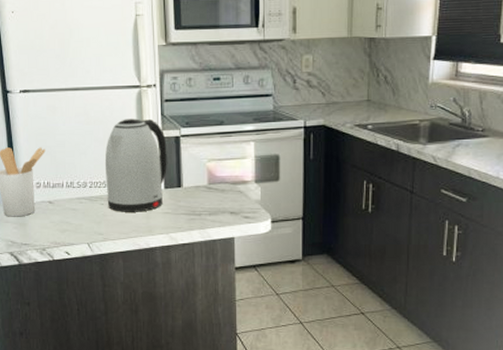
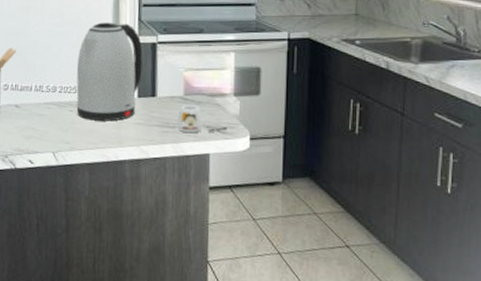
mug: none [203,193,251,220] -> present [177,105,228,134]

